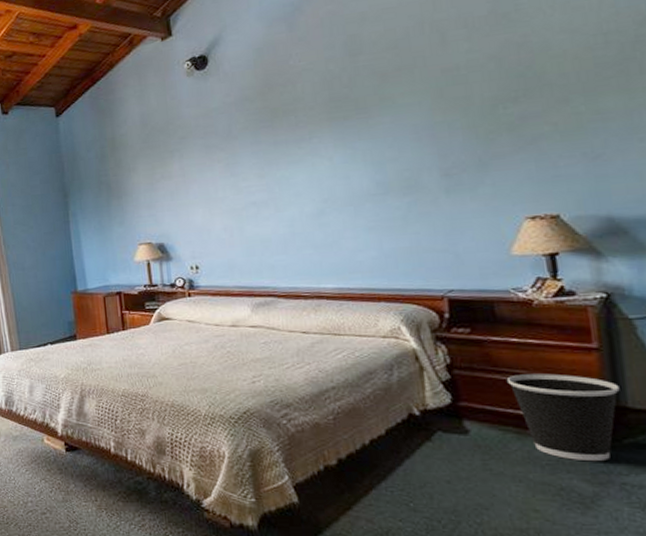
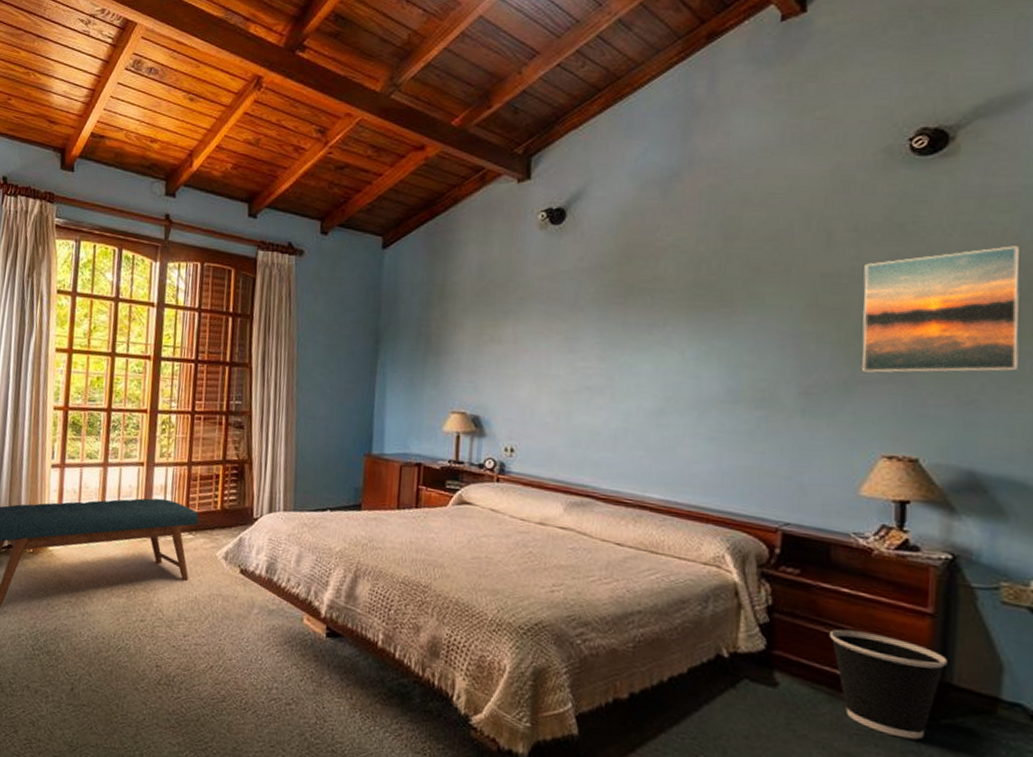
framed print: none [479,14,635,148] -> present [862,246,1020,373]

